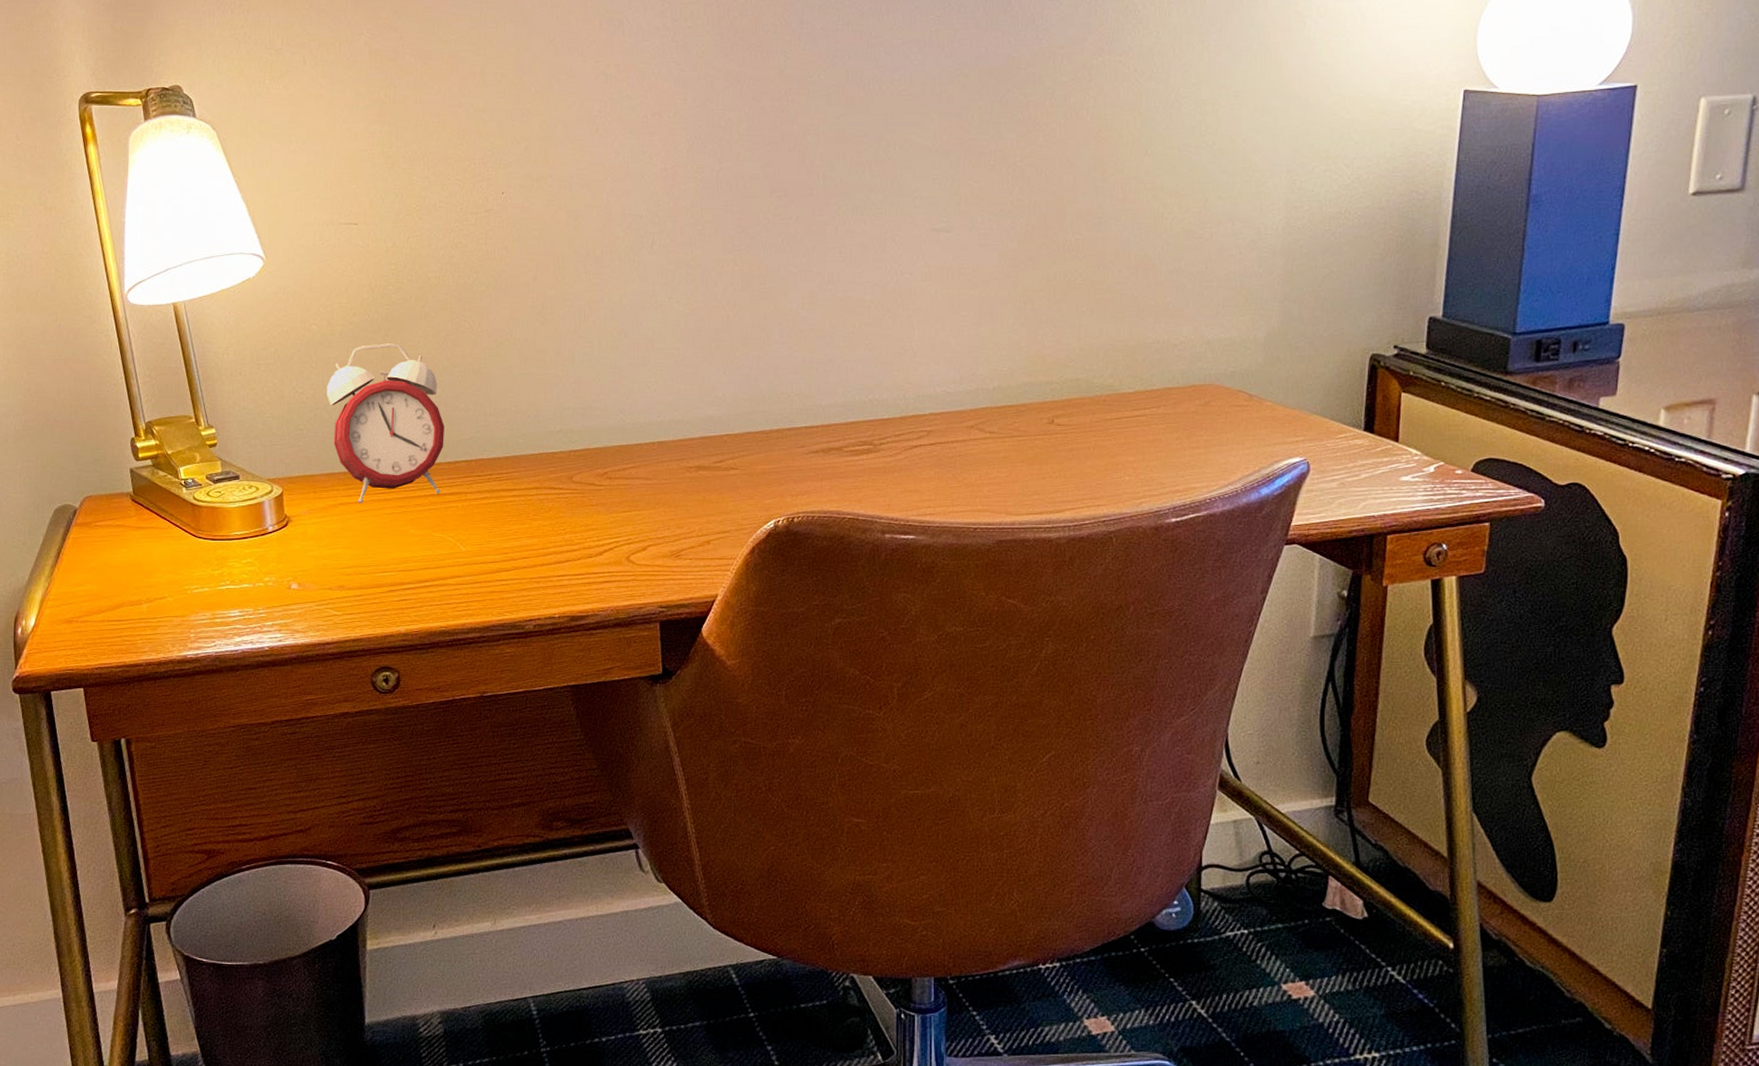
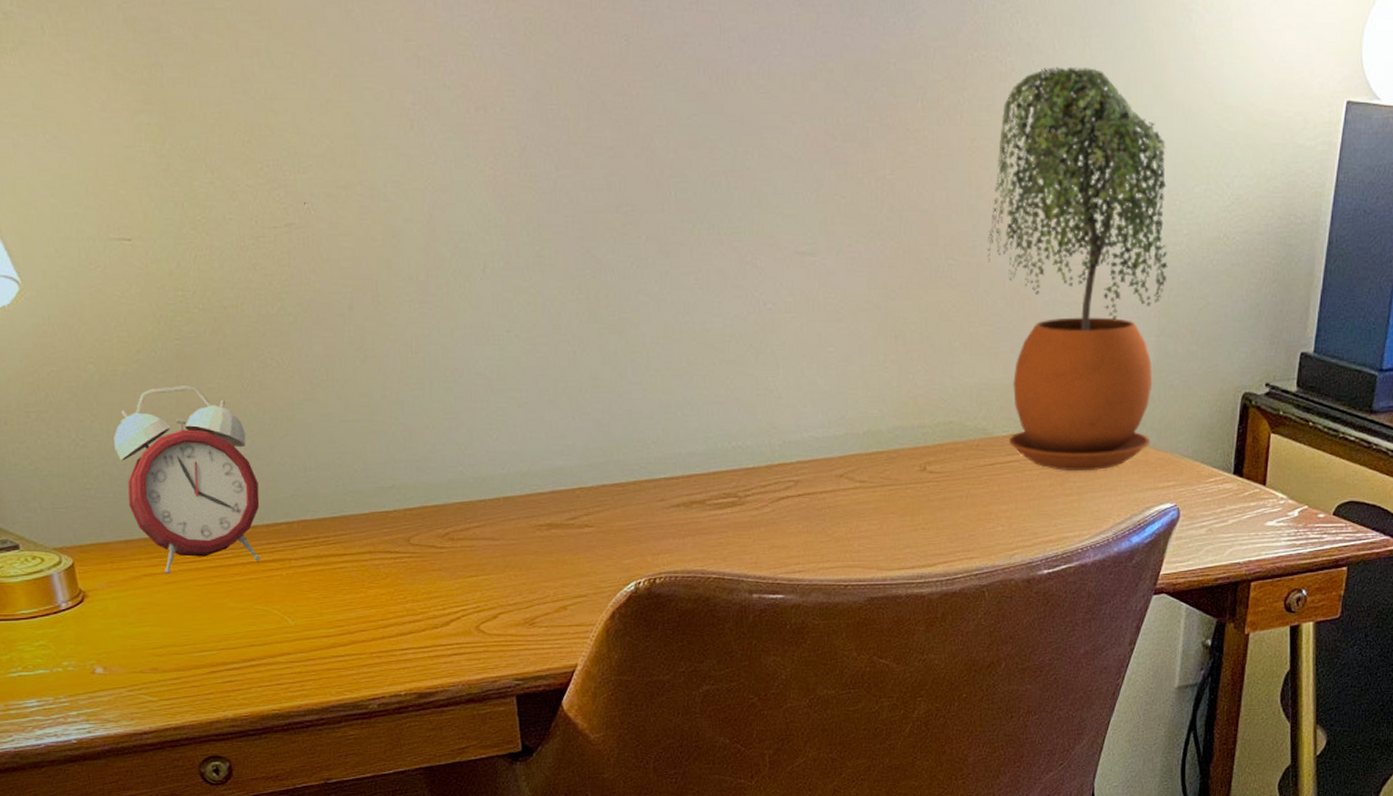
potted plant: none [1112,67,1290,426] -> present [987,66,1168,472]

